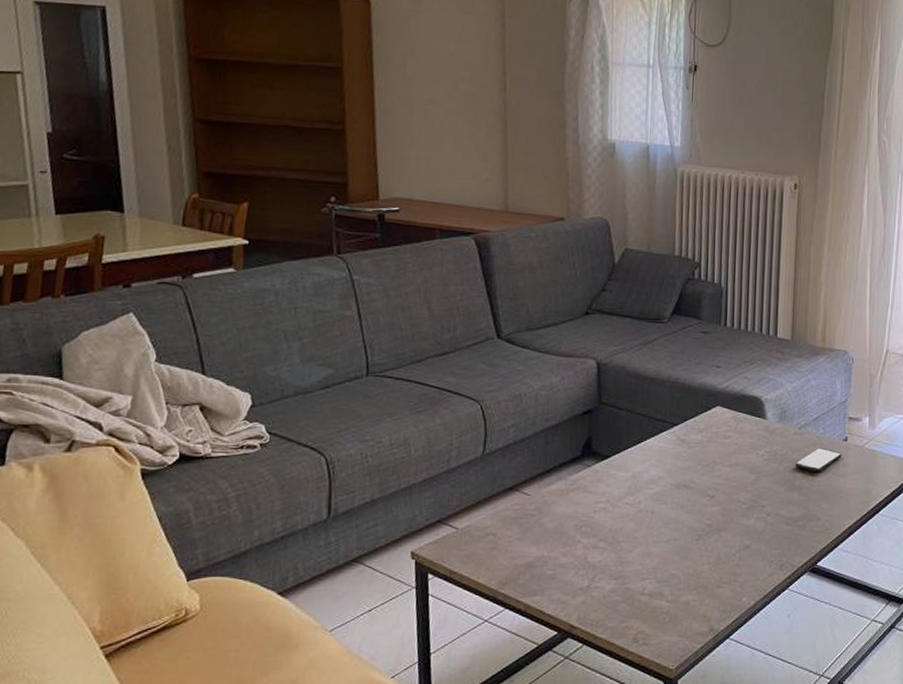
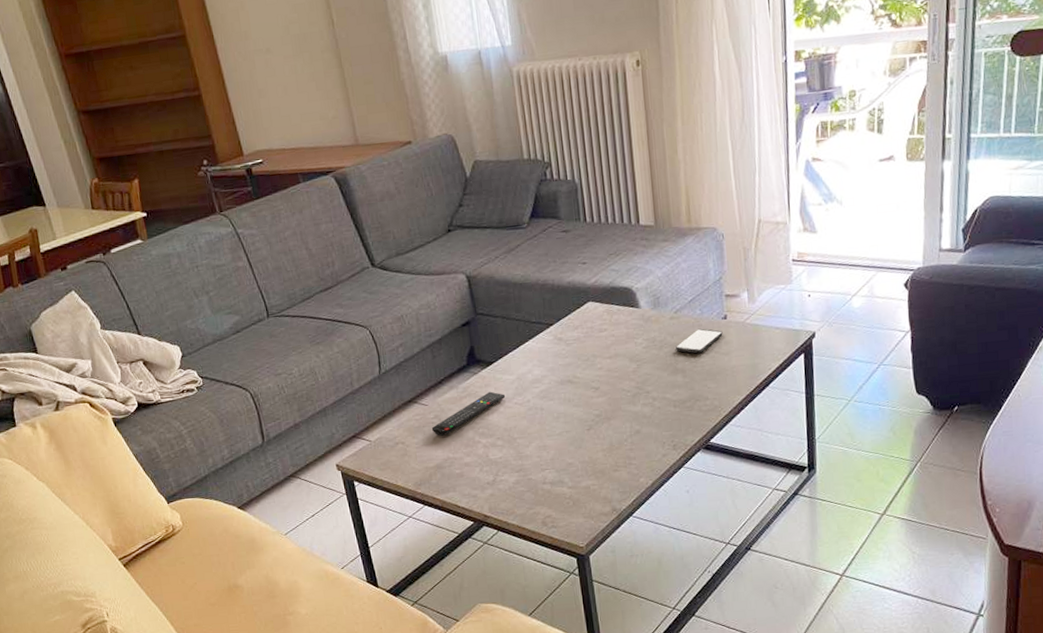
remote control: none [529,487,617,531] -> present [431,391,506,436]

